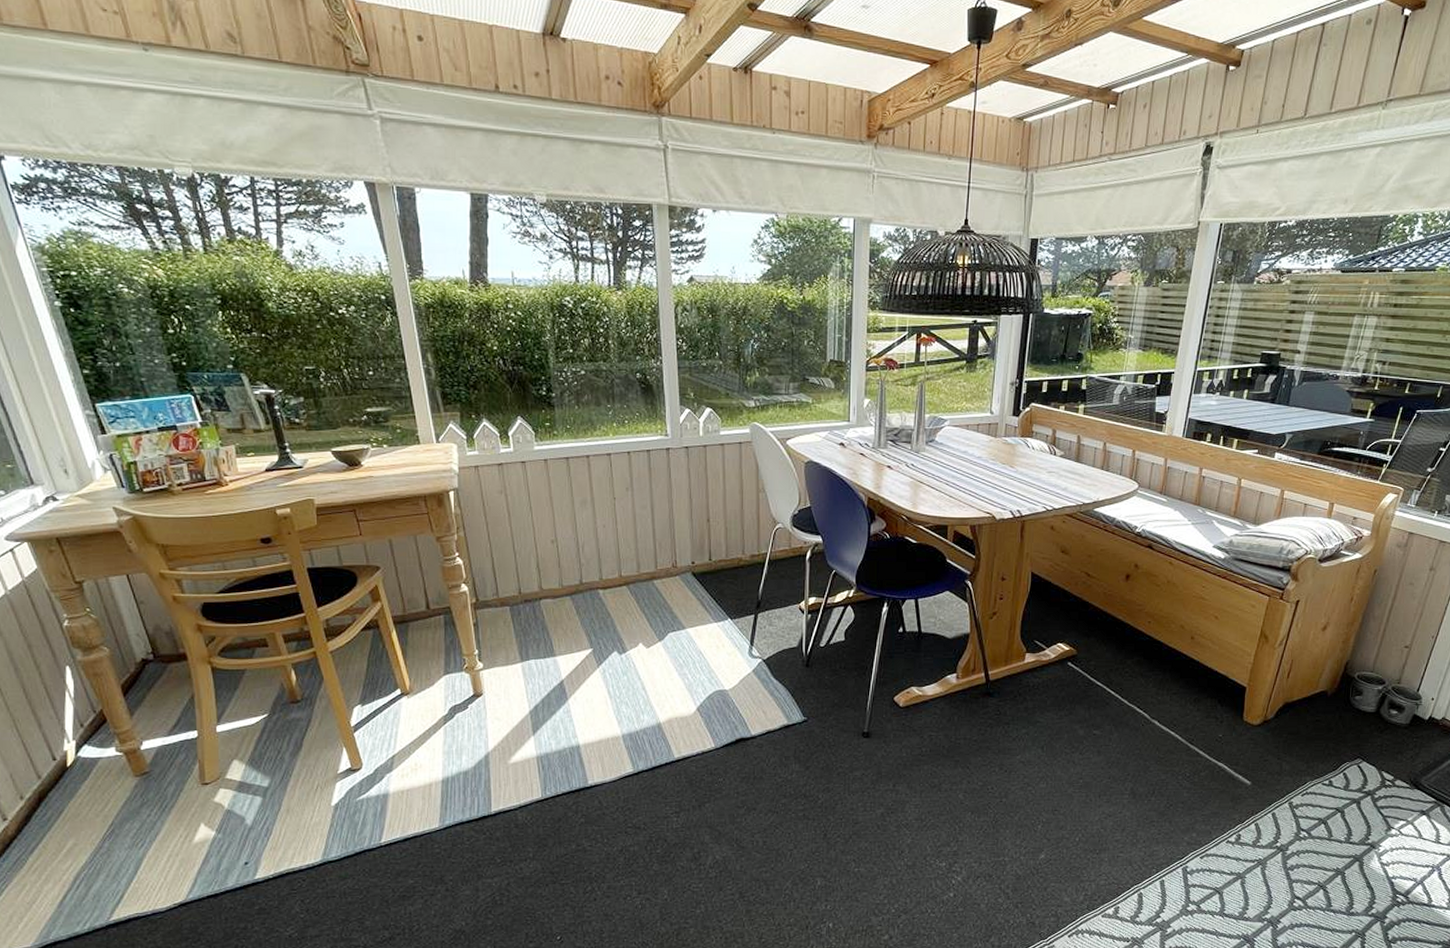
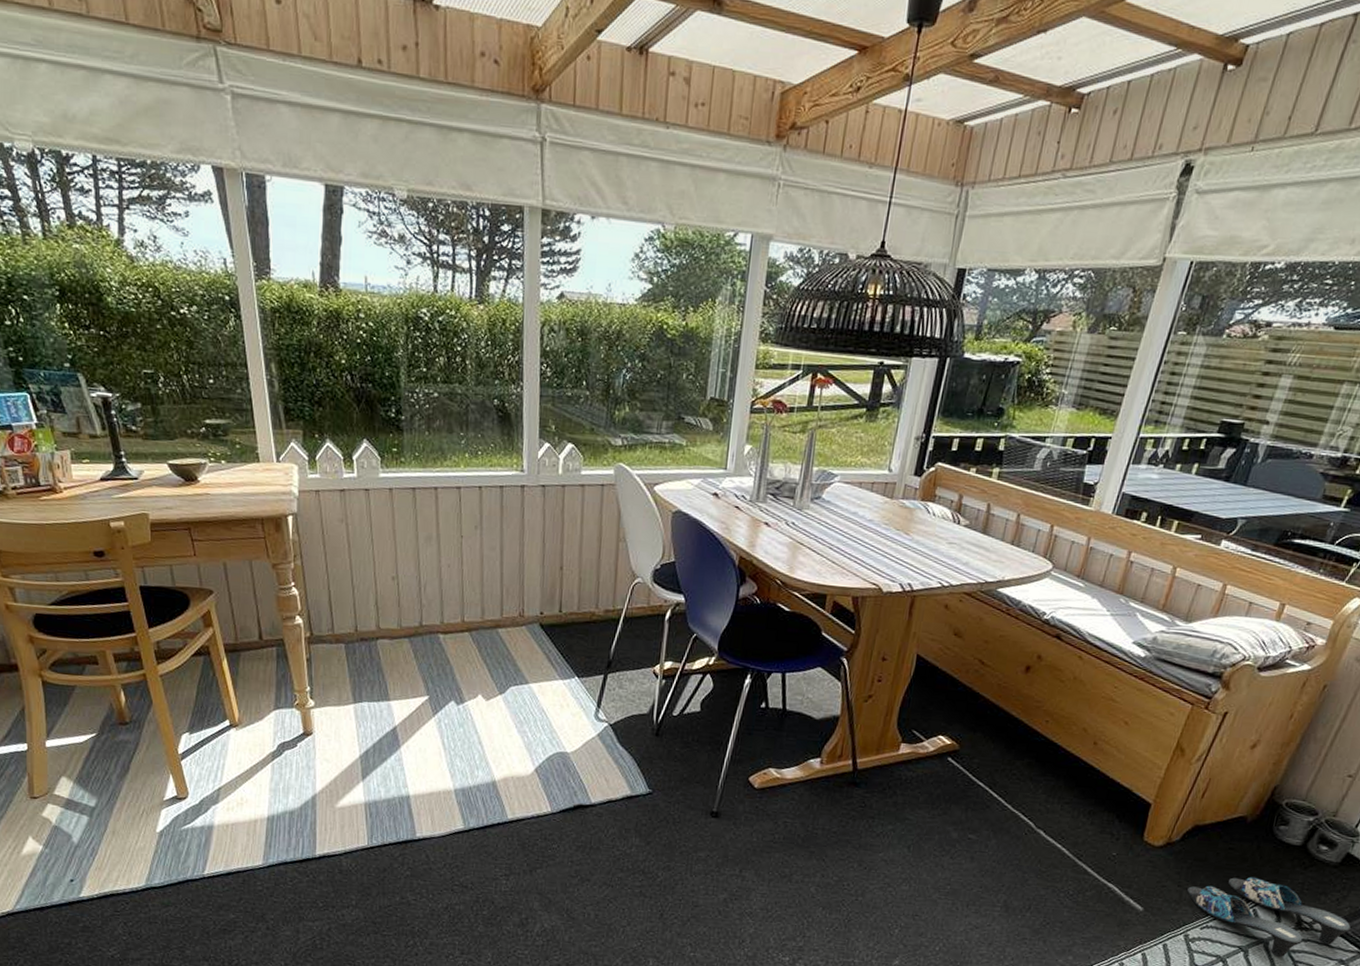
slippers: none [1286,744,1426,814] -> present [1187,876,1351,957]

